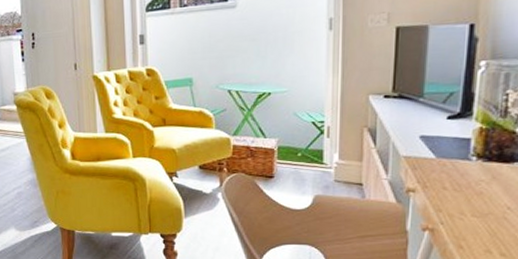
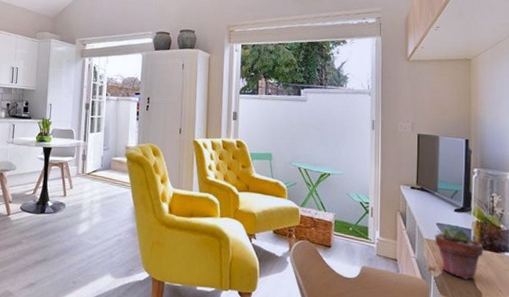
potted succulent: none [416,135,488,199] -> present [434,224,483,280]

